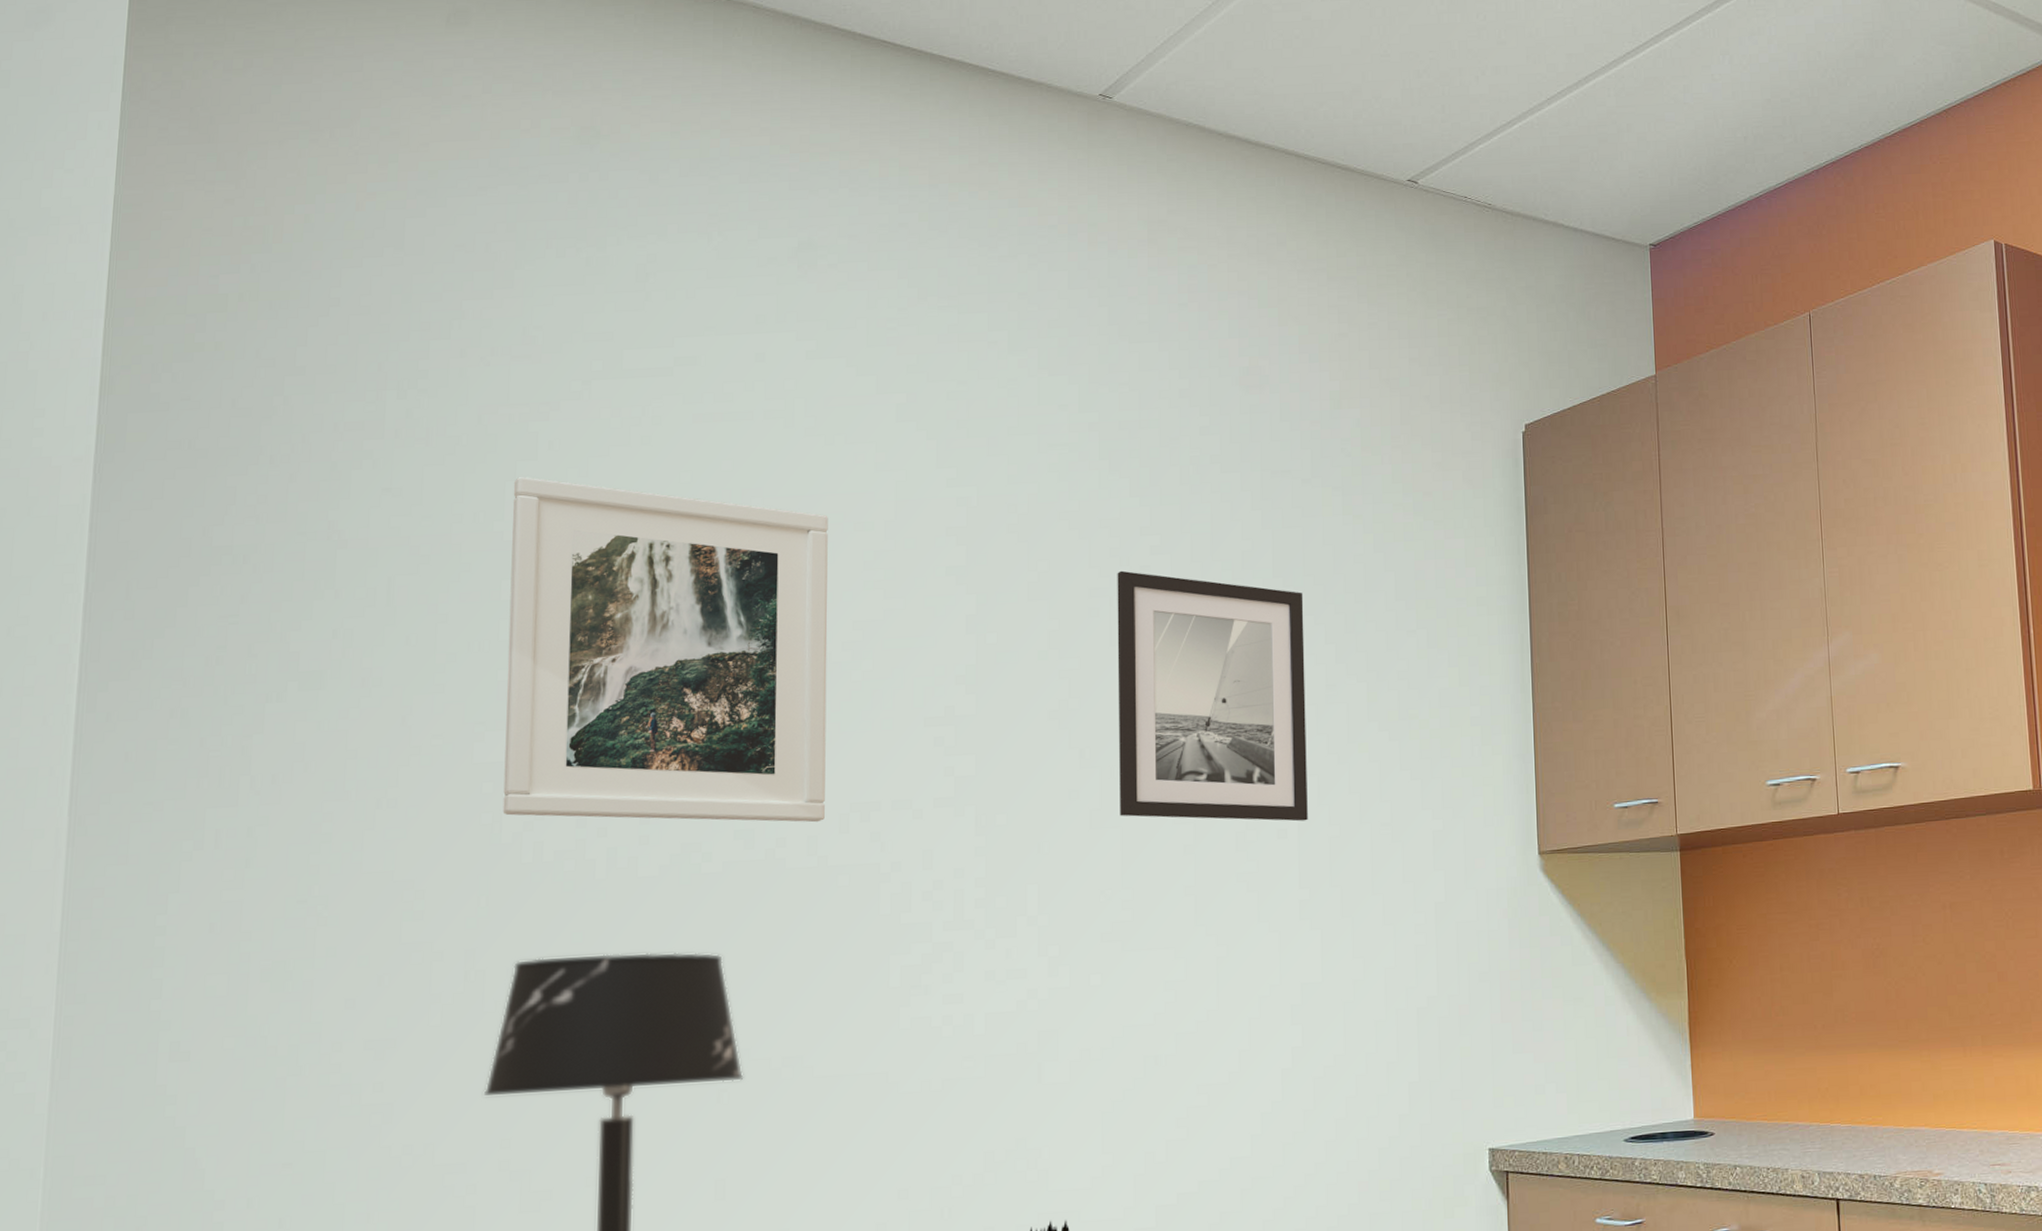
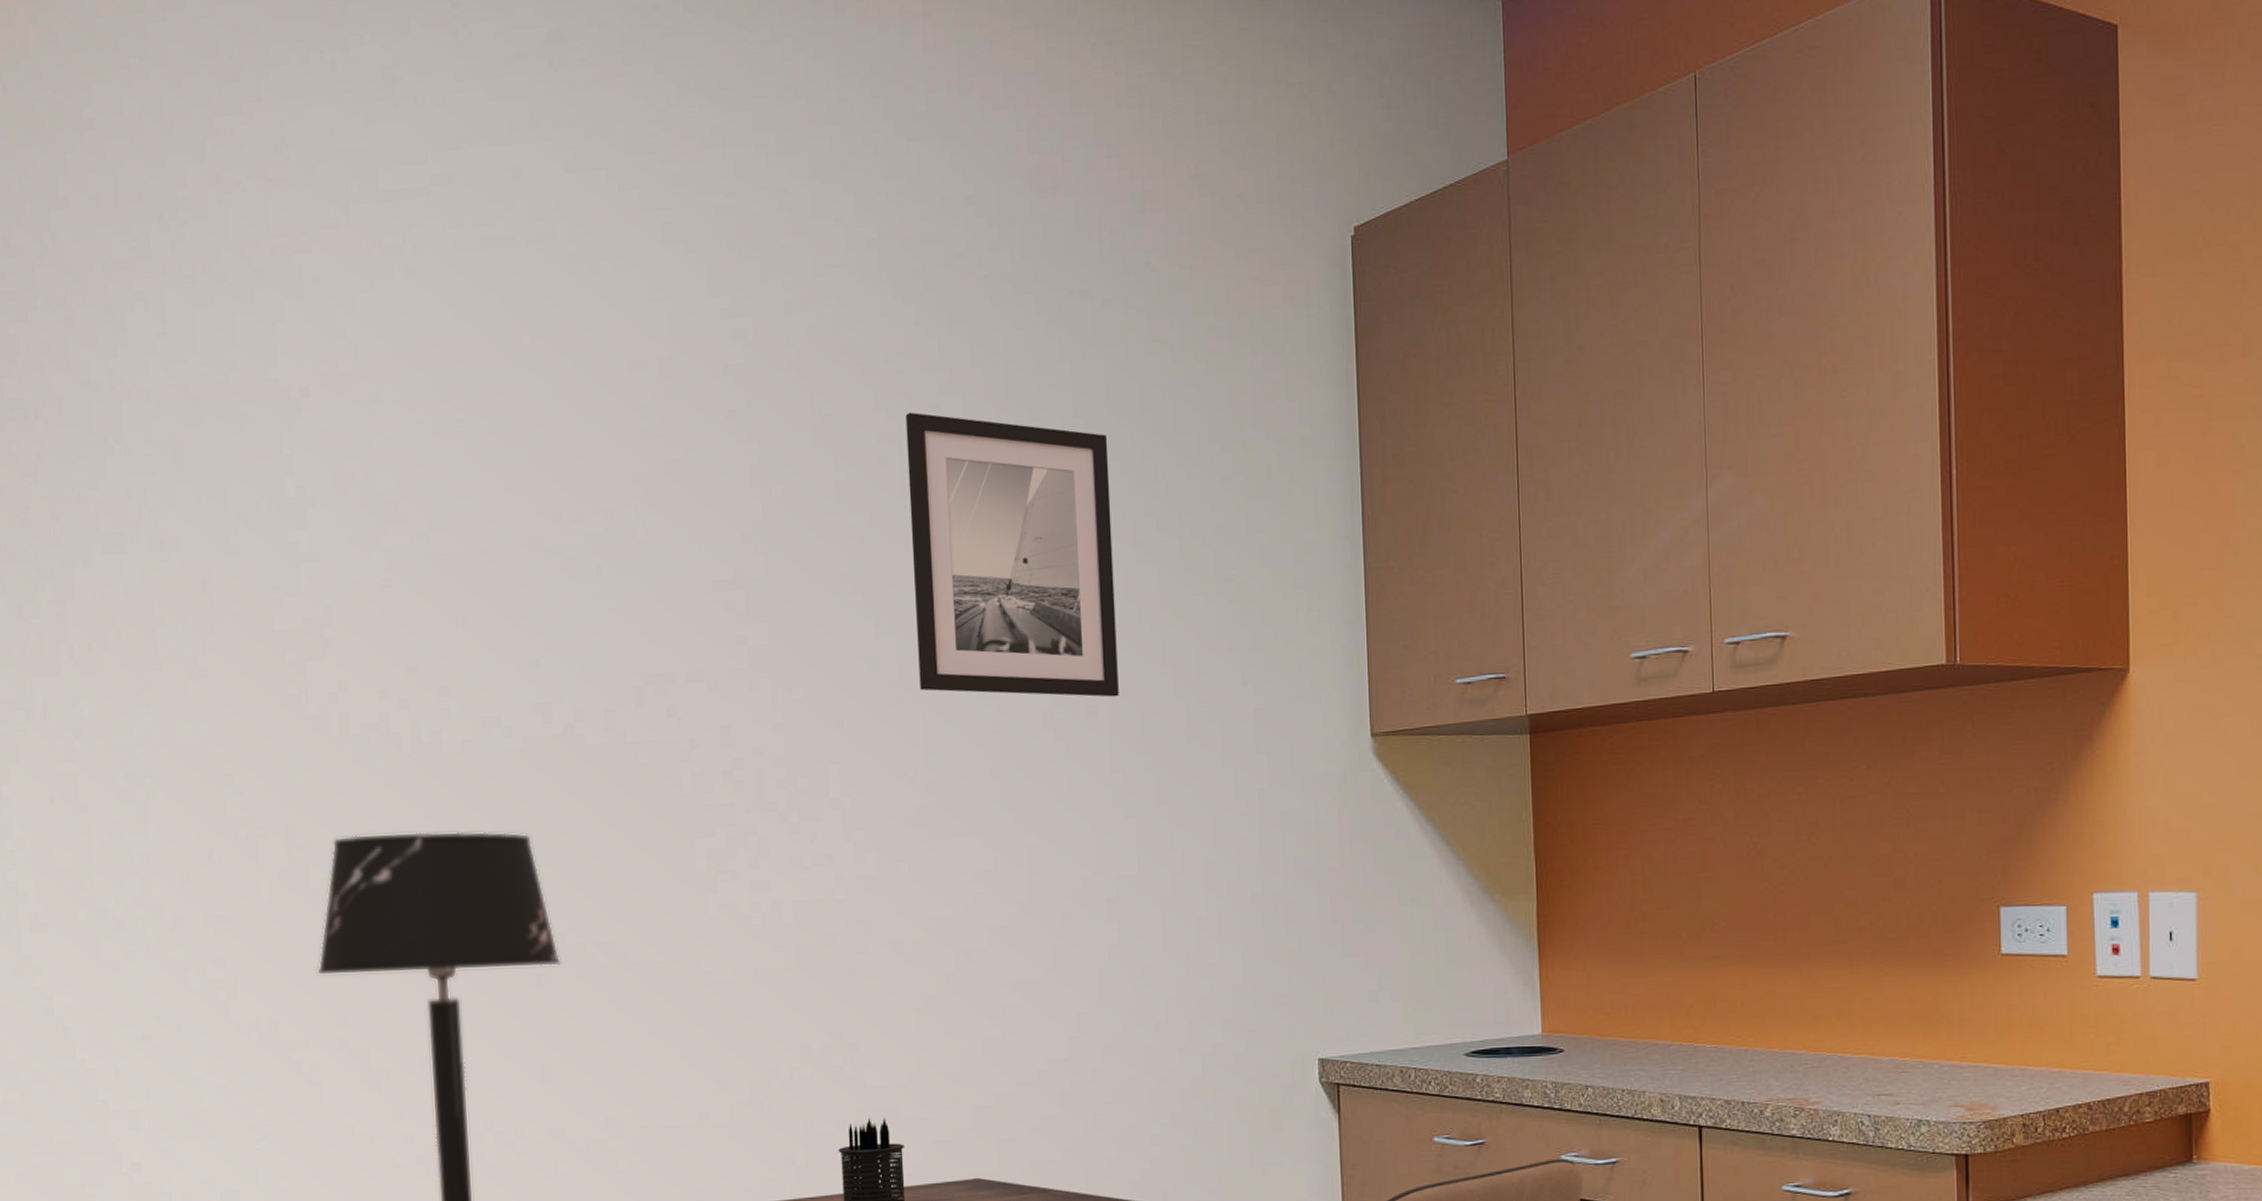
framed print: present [503,476,828,823] -> none [283,316,620,696]

